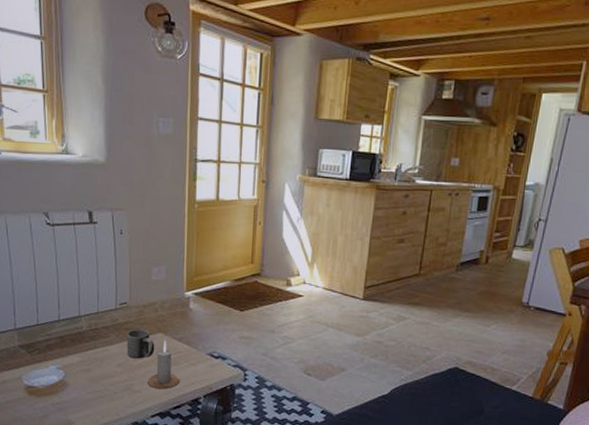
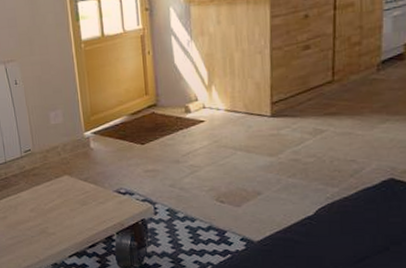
mug: present [126,329,155,359] -> none [35,173,63,203]
candle: present [147,340,180,390] -> none [60,182,92,230]

